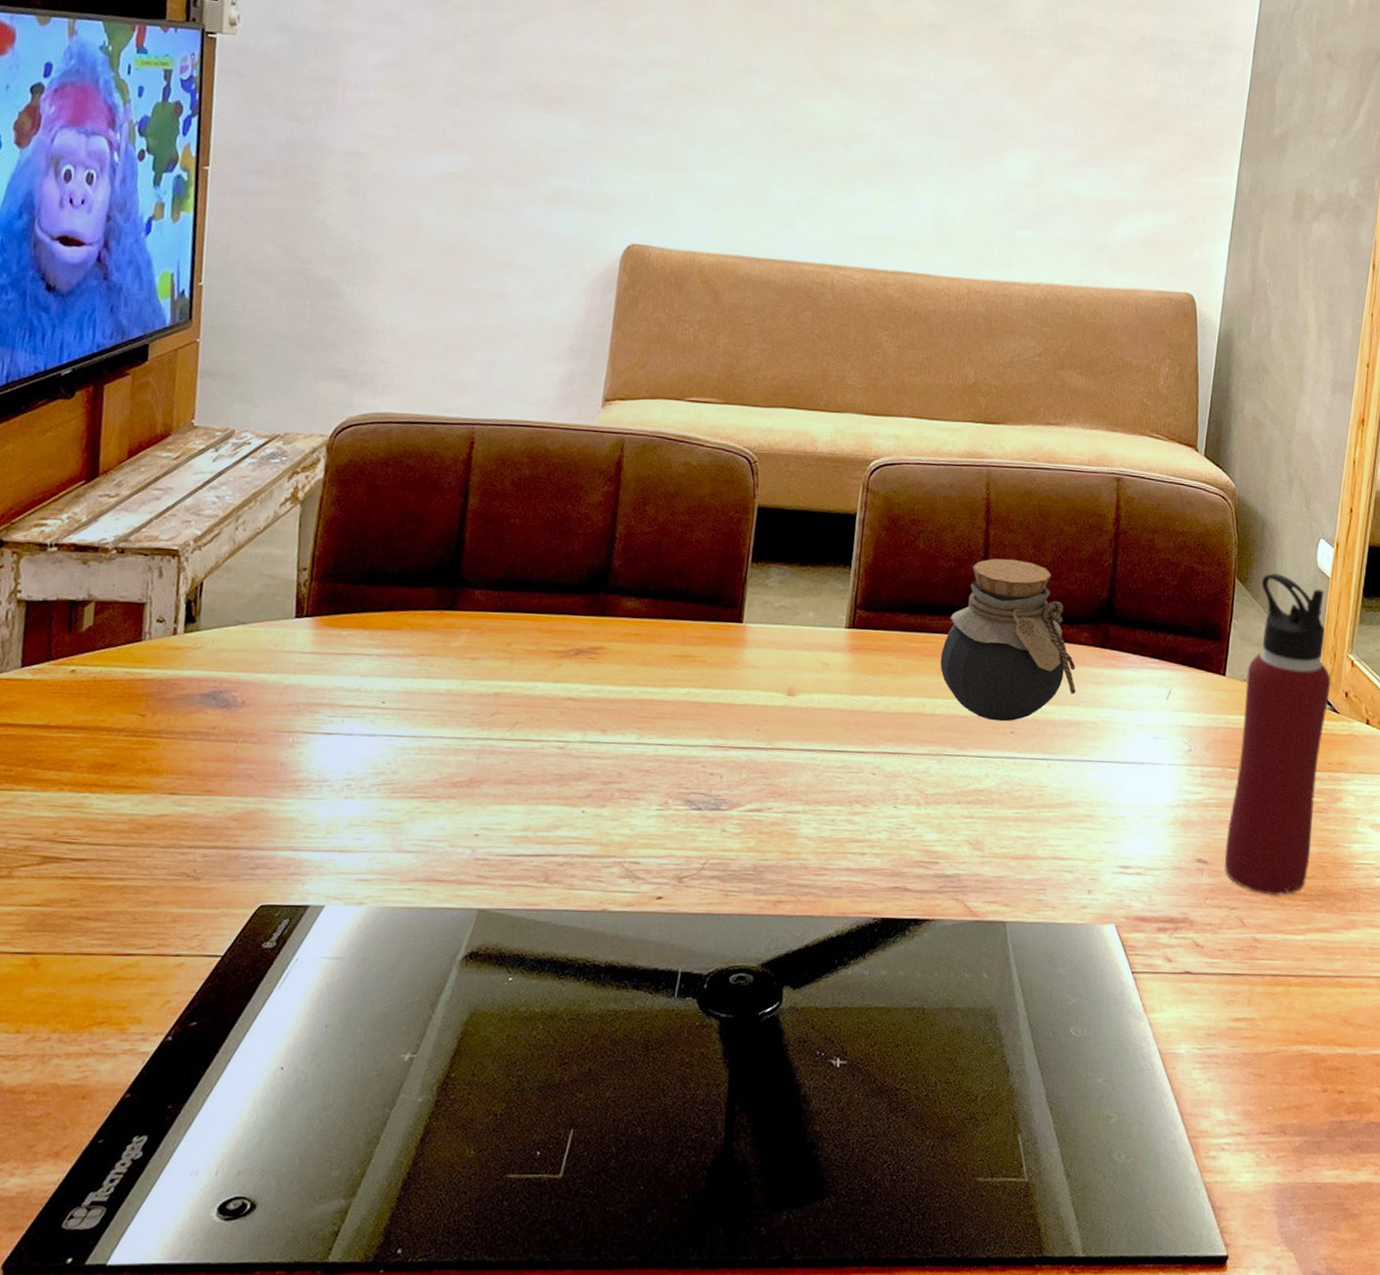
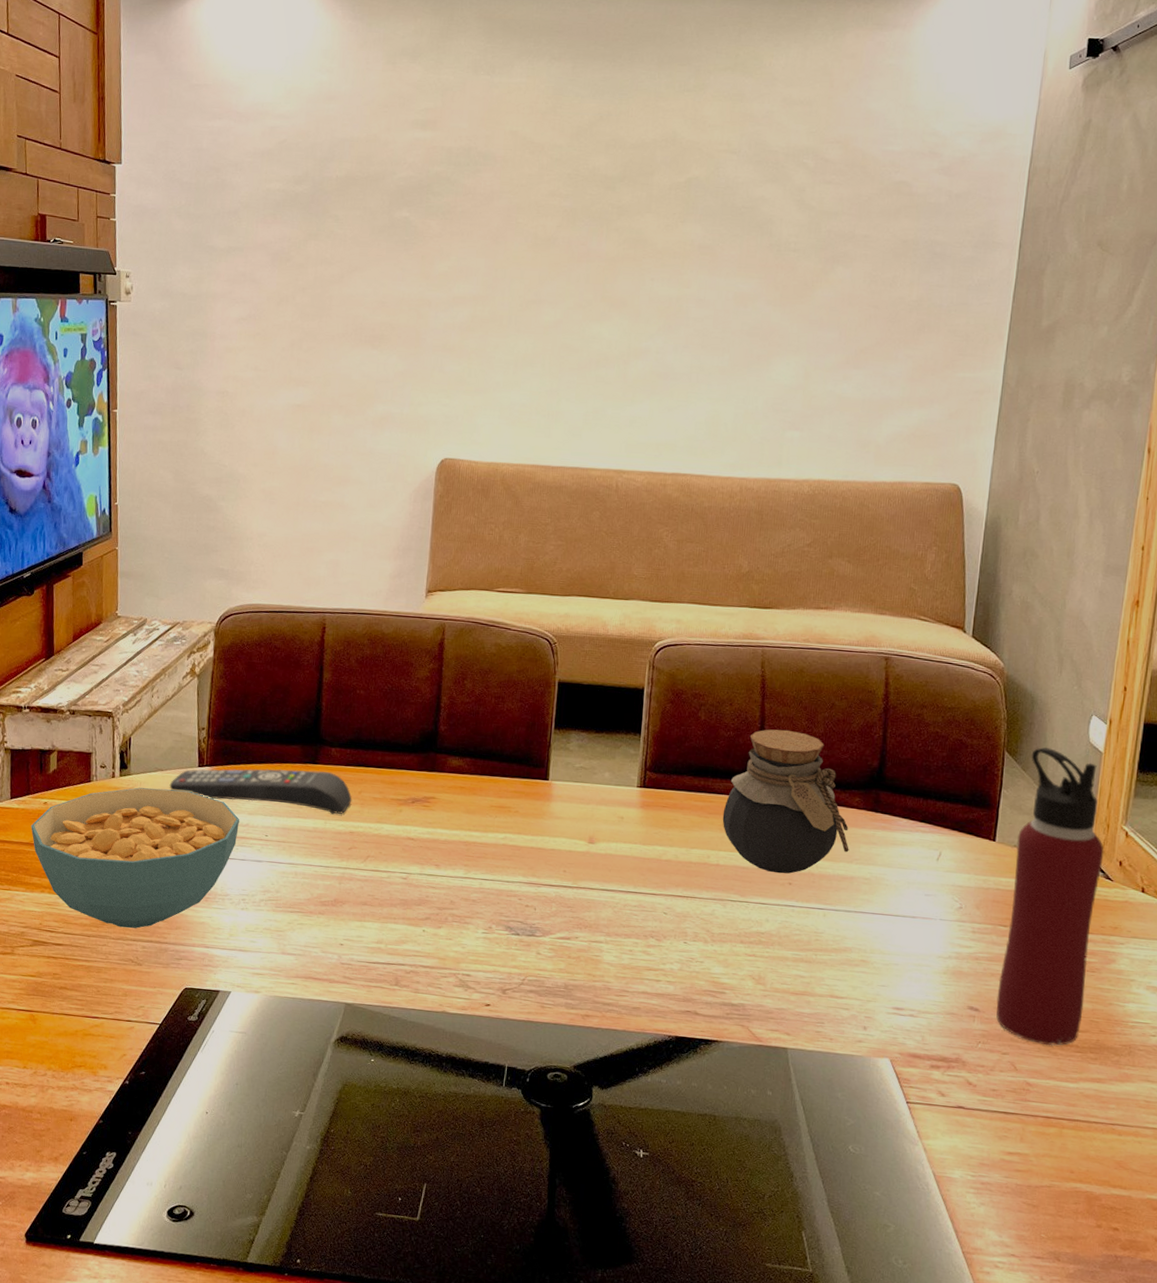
cereal bowl: none [49,646,348,832] -> present [31,787,239,929]
remote control: none [253,617,499,673] -> present [169,768,352,815]

